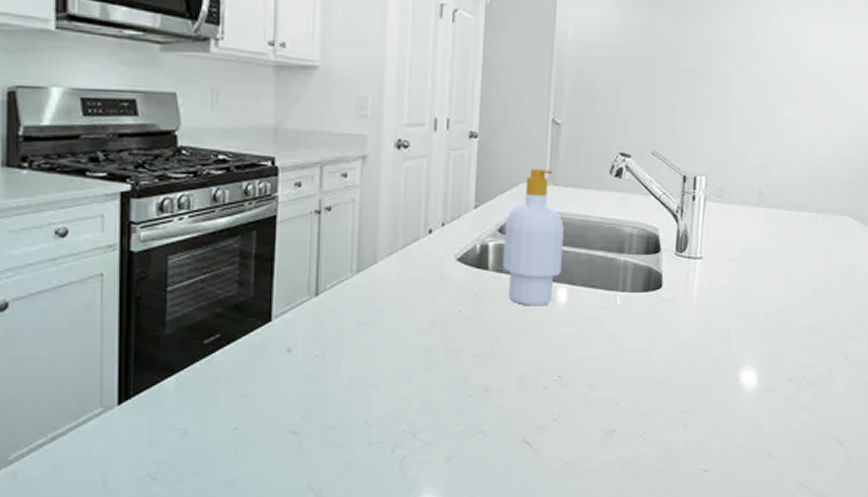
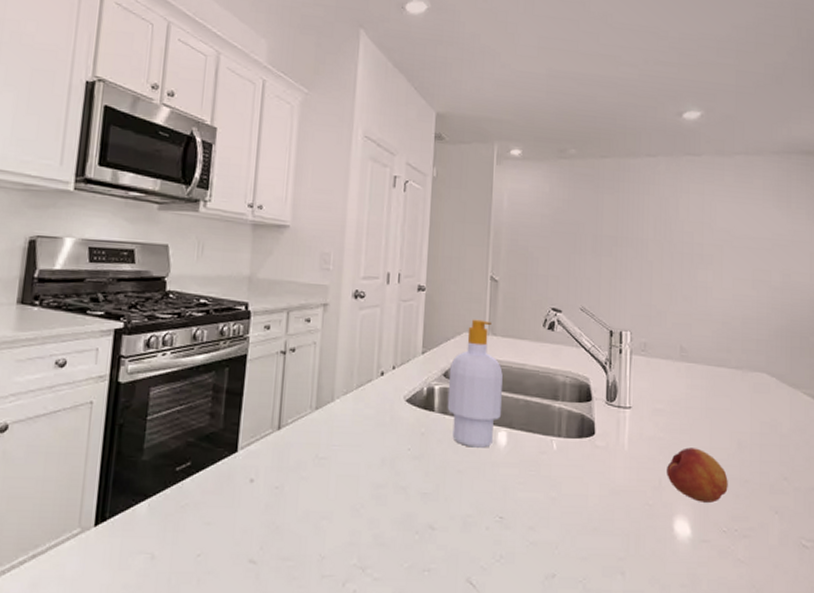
fruit: none [736,297,800,352] -> present [667,447,728,503]

